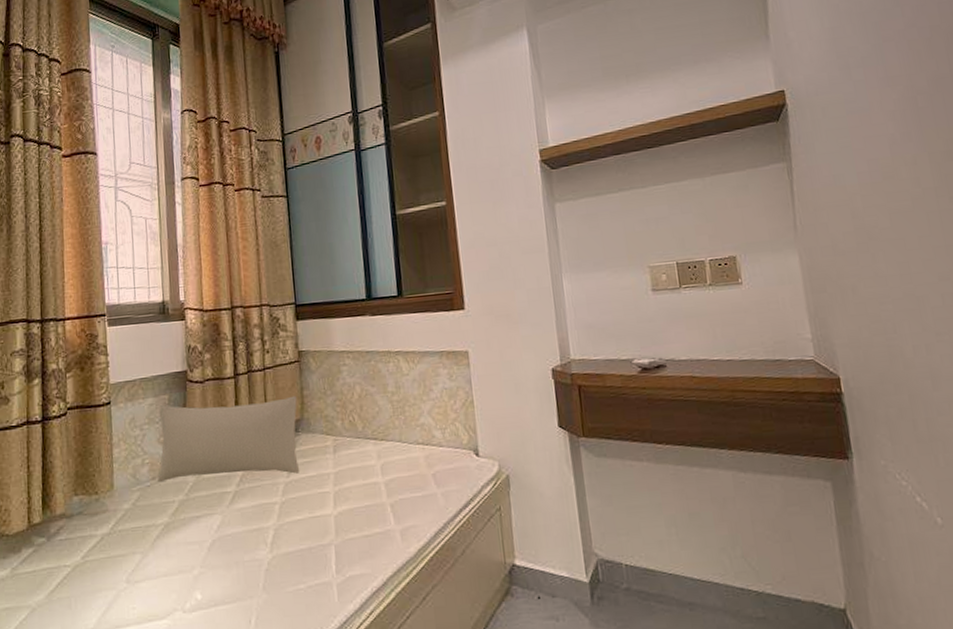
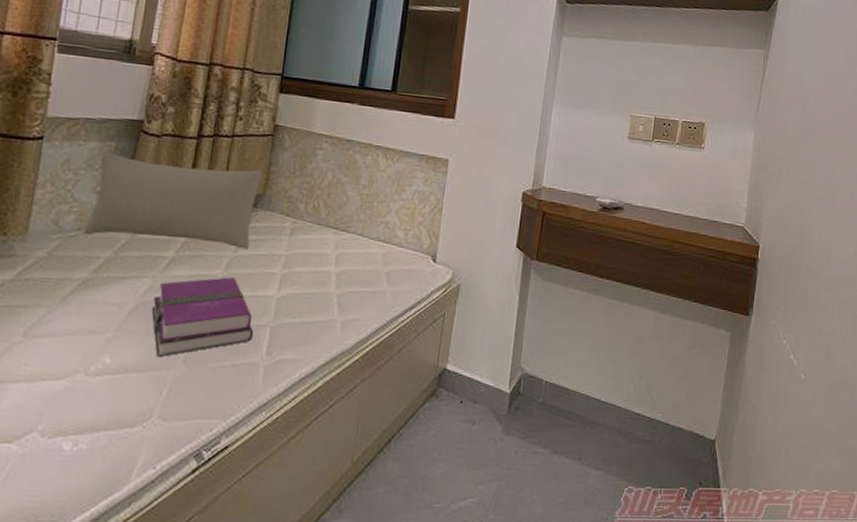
hardback book: none [226,502,321,588] -> present [151,277,254,358]

